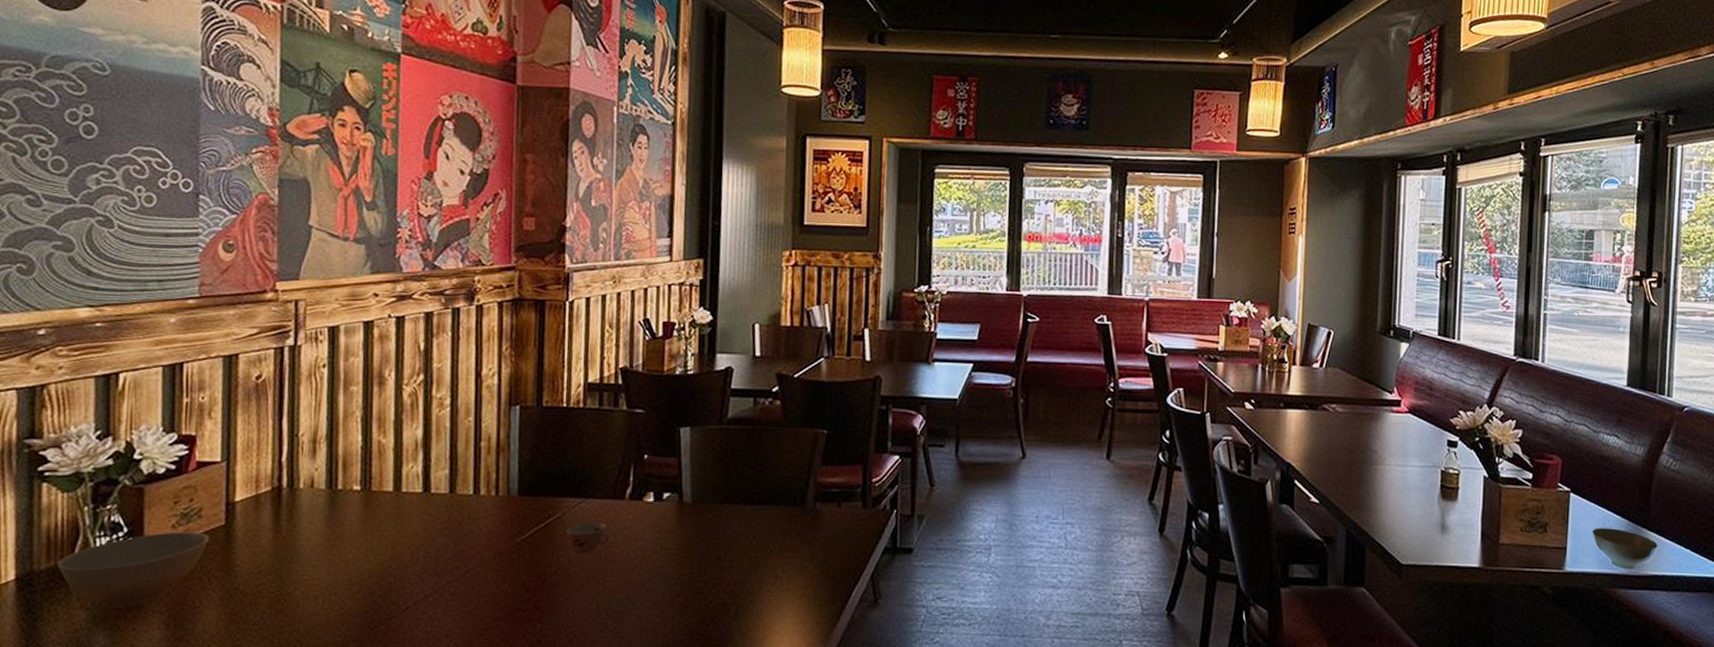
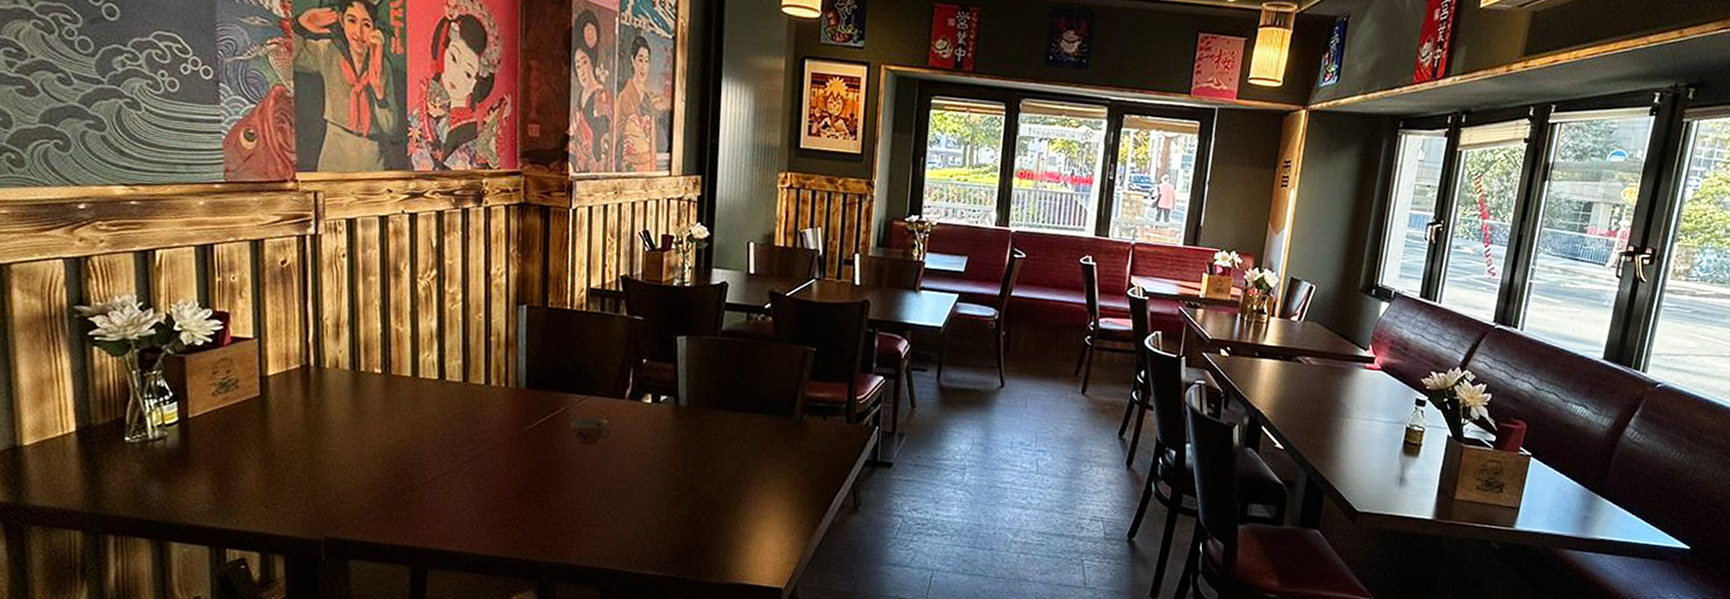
bowl: present [56,532,210,609] -> none [111,399,247,464]
bowl: present [1592,528,1658,570] -> none [1546,491,1610,533]

